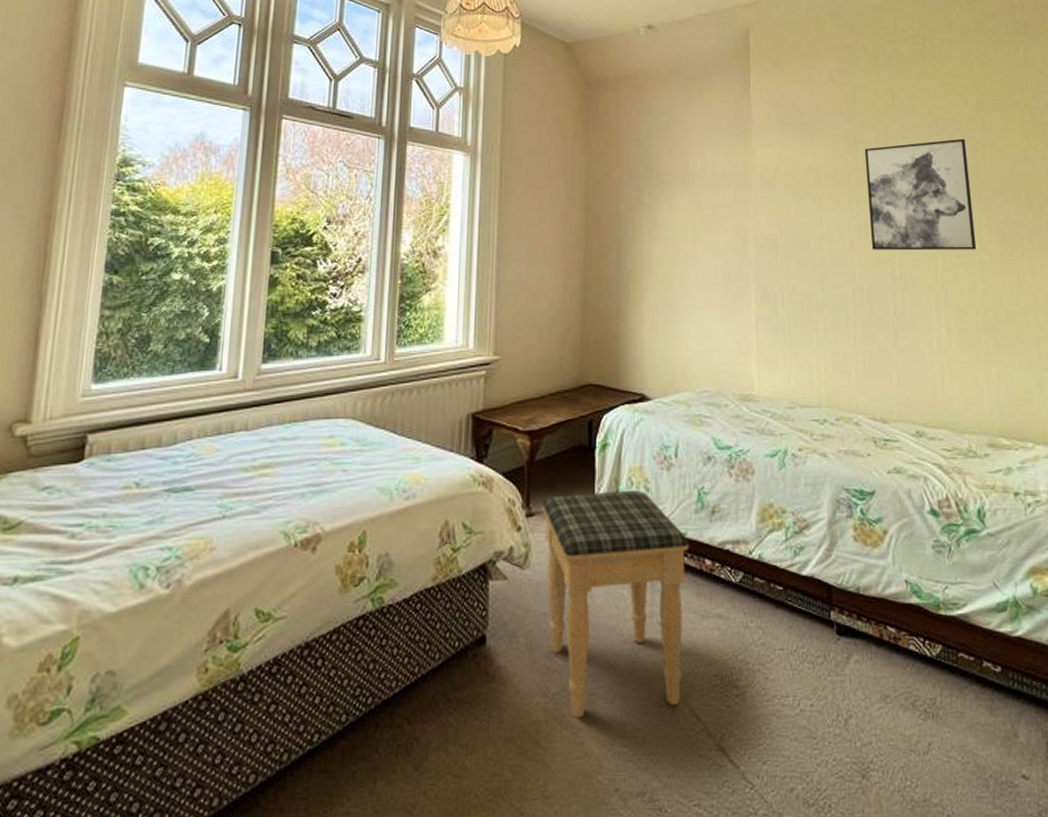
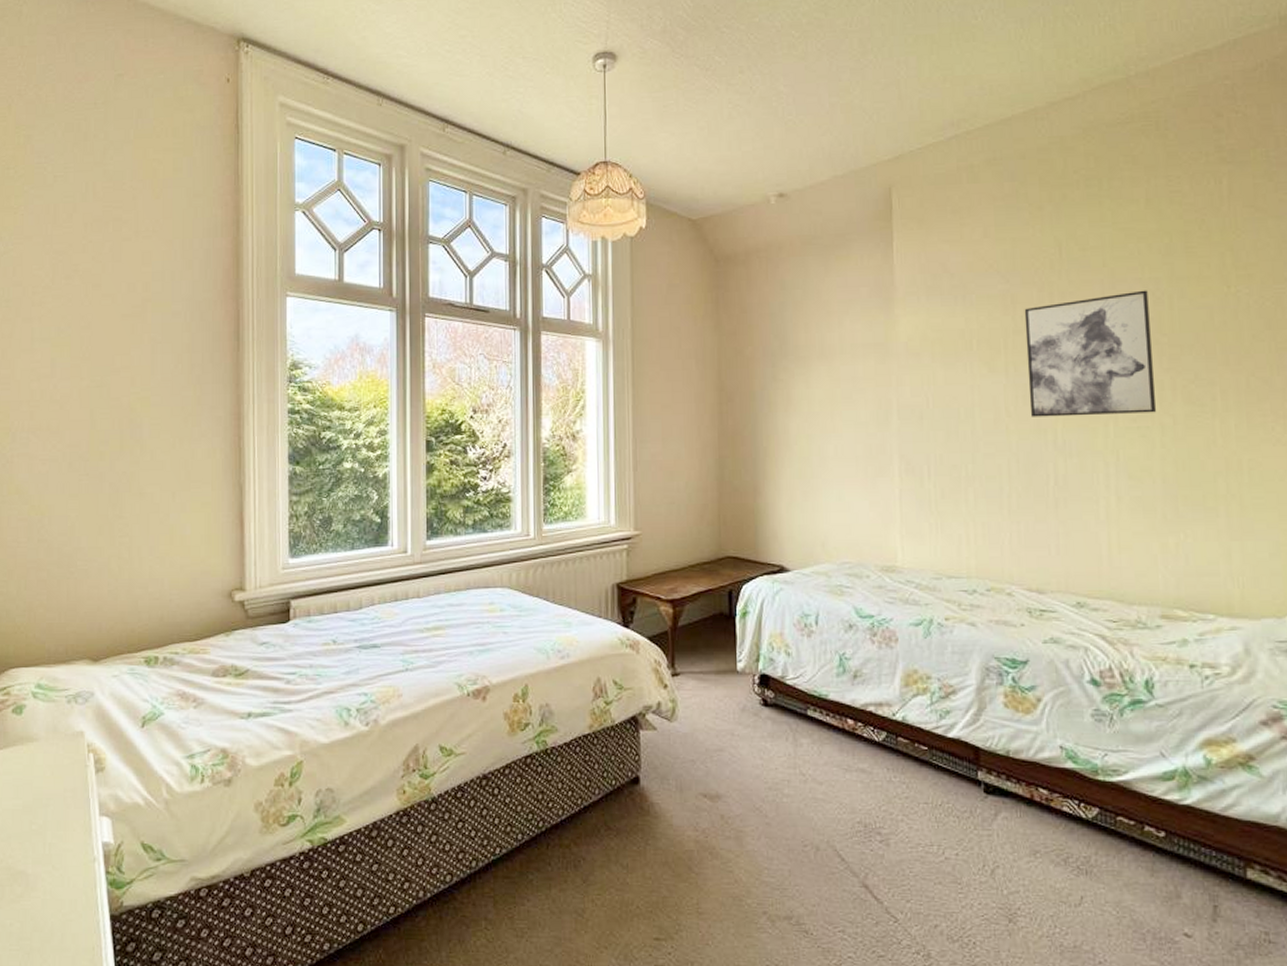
footstool: present [541,490,689,718] -> none [685,654,831,850]

